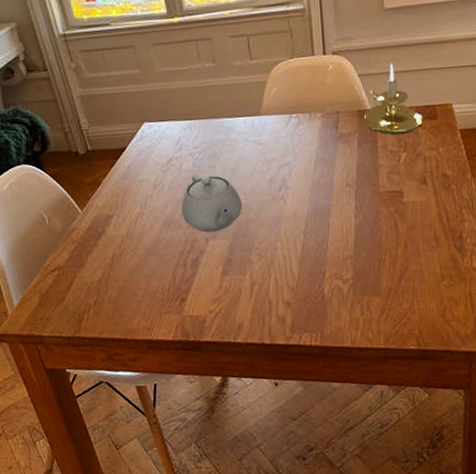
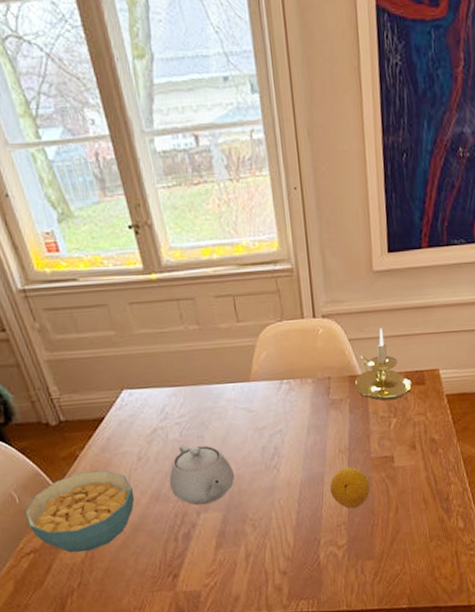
cereal bowl: none [52,196,149,272] -> present [24,470,135,553]
fruit: none [336,201,378,242] -> present [329,467,370,508]

